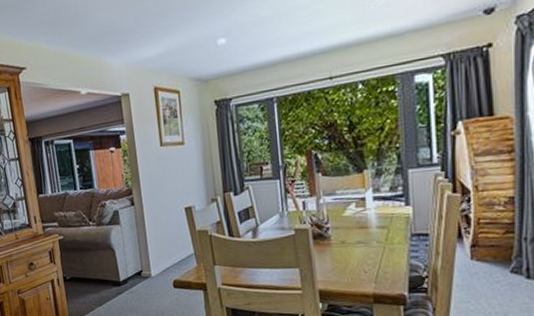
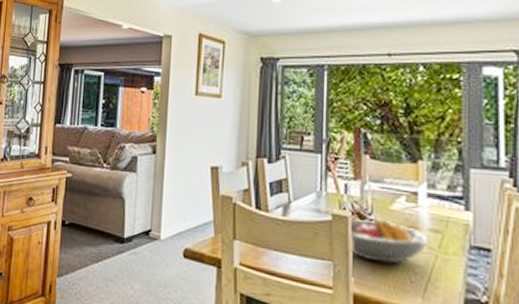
fruit bowl: none [312,224,377,262] -> present [351,216,429,264]

